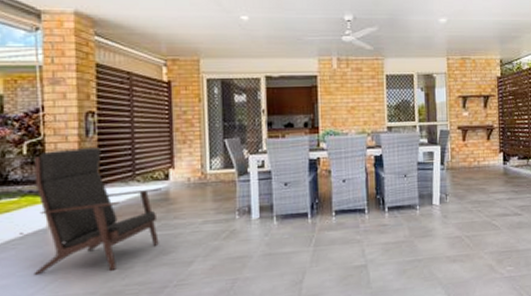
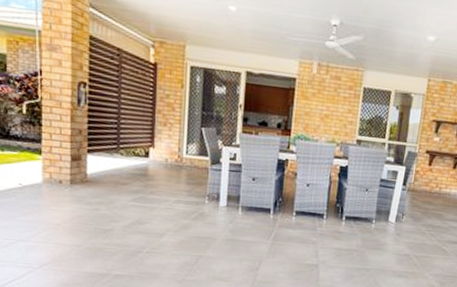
lounge chair: present [33,147,161,276] -> none [30,113,141,231]

